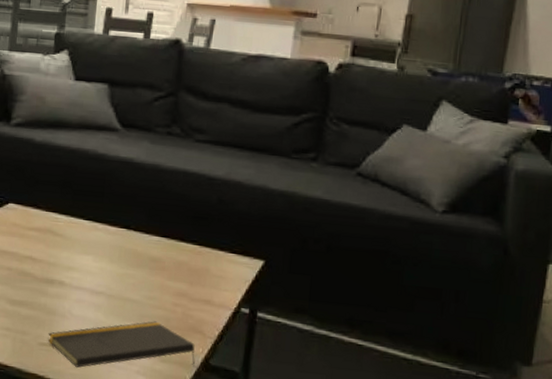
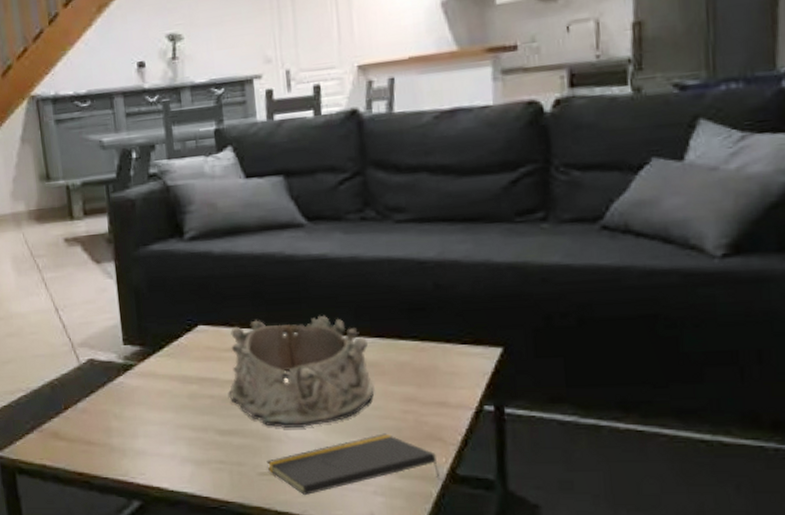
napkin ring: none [25,206,154,308] -> present [229,315,375,428]

